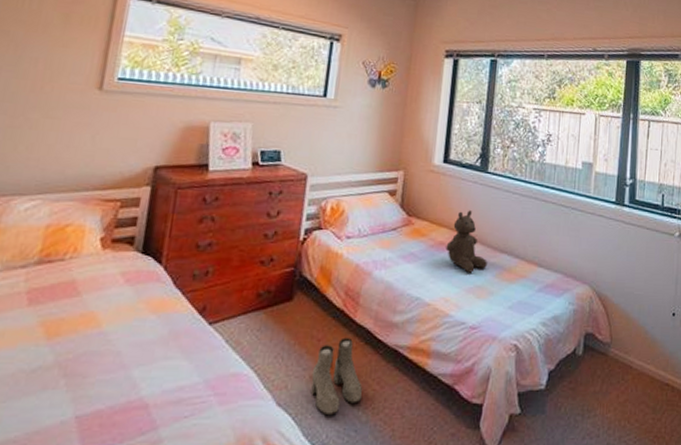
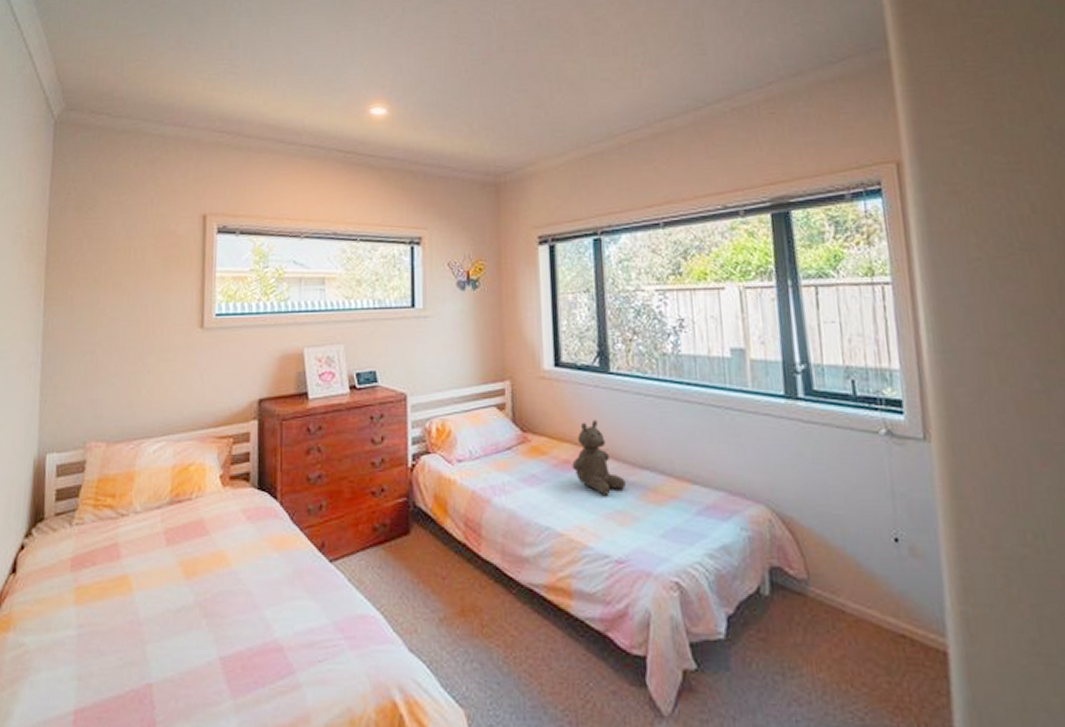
boots: present [311,337,363,416] -> none [441,575,501,665]

